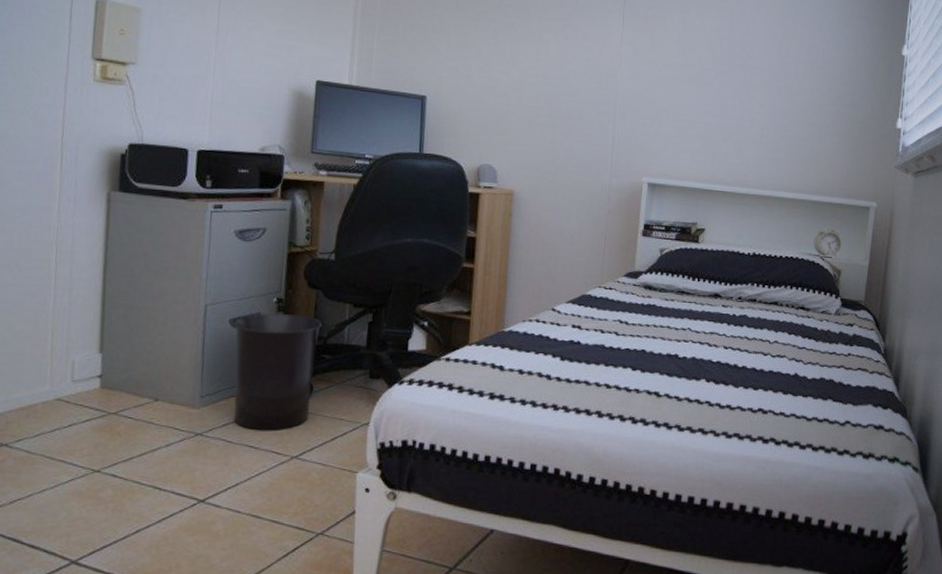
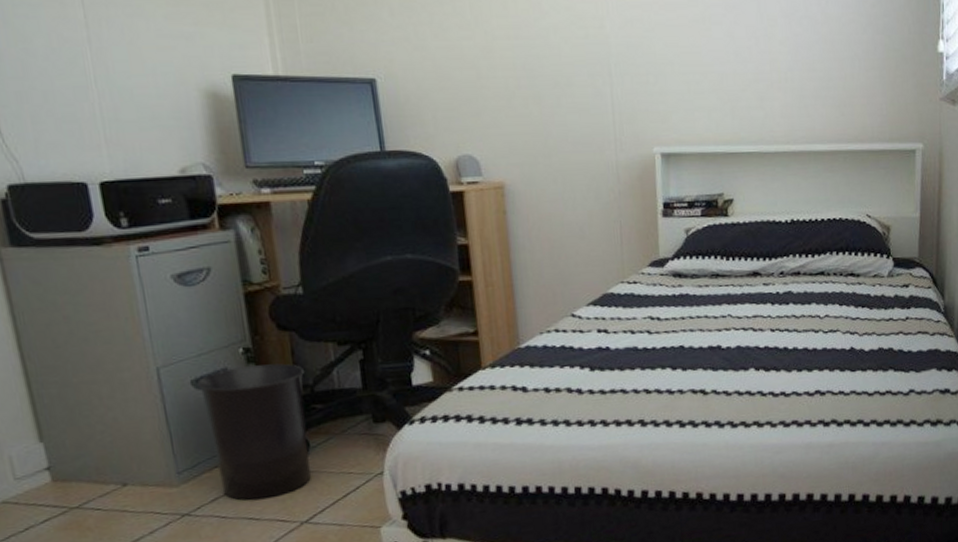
alarm clock: present [813,223,843,257] -> none [857,174,890,213]

